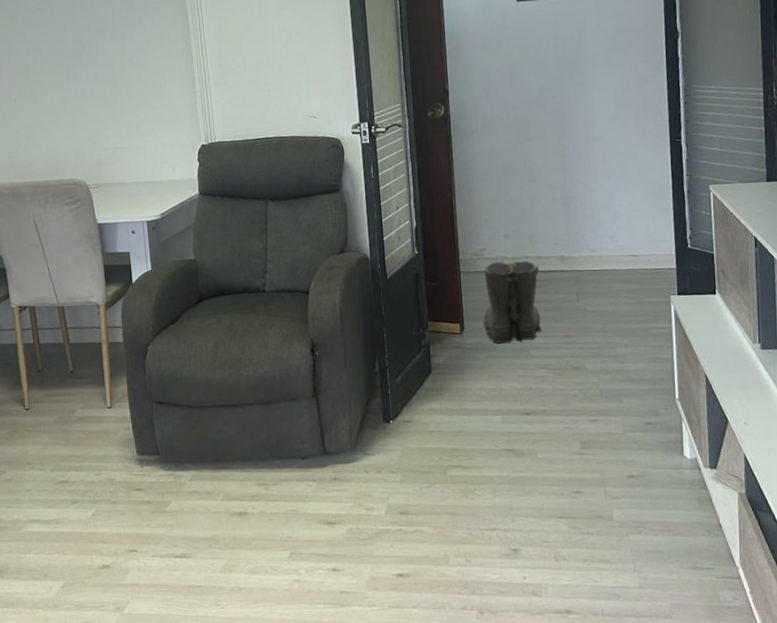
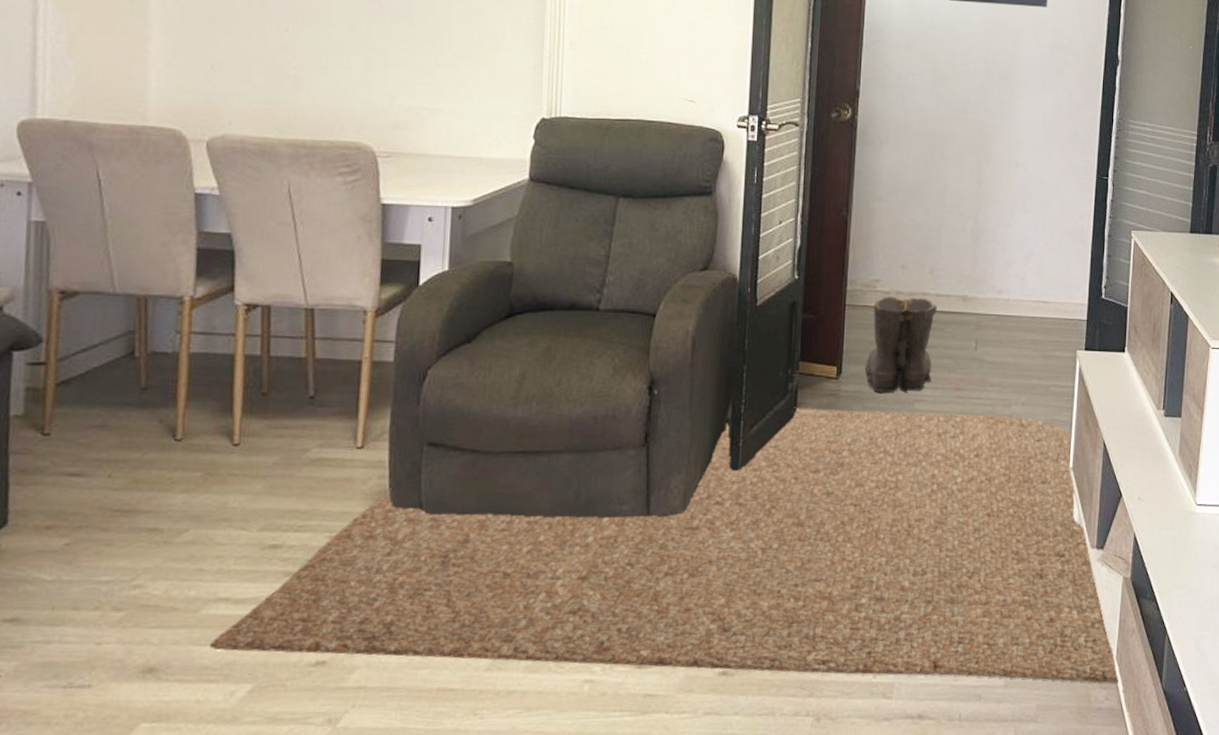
rug: none [31,356,747,585] -> present [209,407,1121,683]

